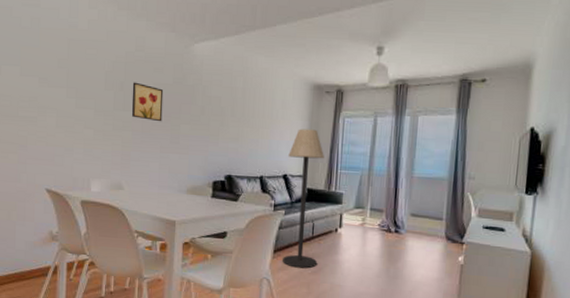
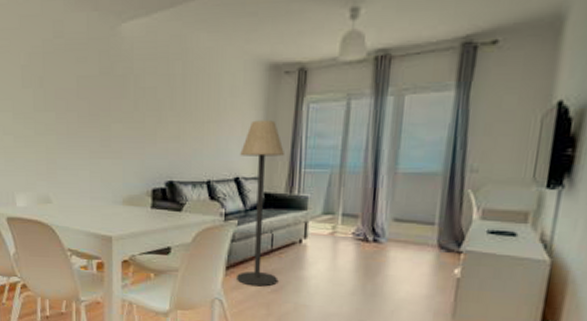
wall art: present [131,82,164,122] -> none [53,76,90,122]

